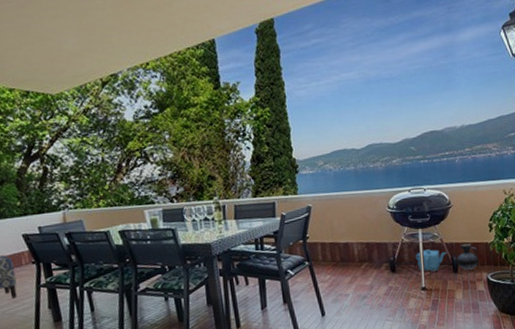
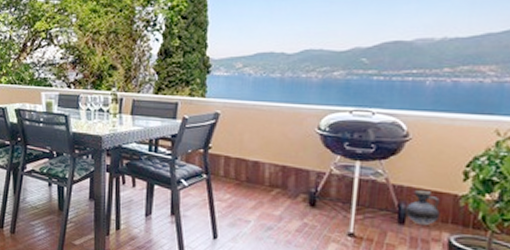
teapot: present [415,249,447,272] -> none [345,187,392,217]

